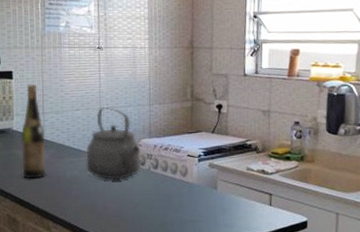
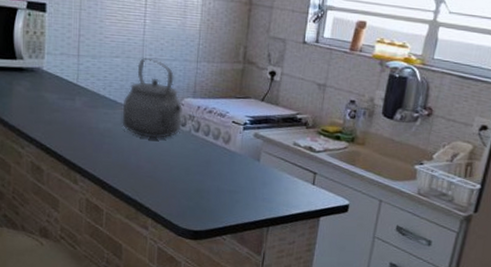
wine bottle: present [21,84,46,179] -> none [50,20,78,127]

